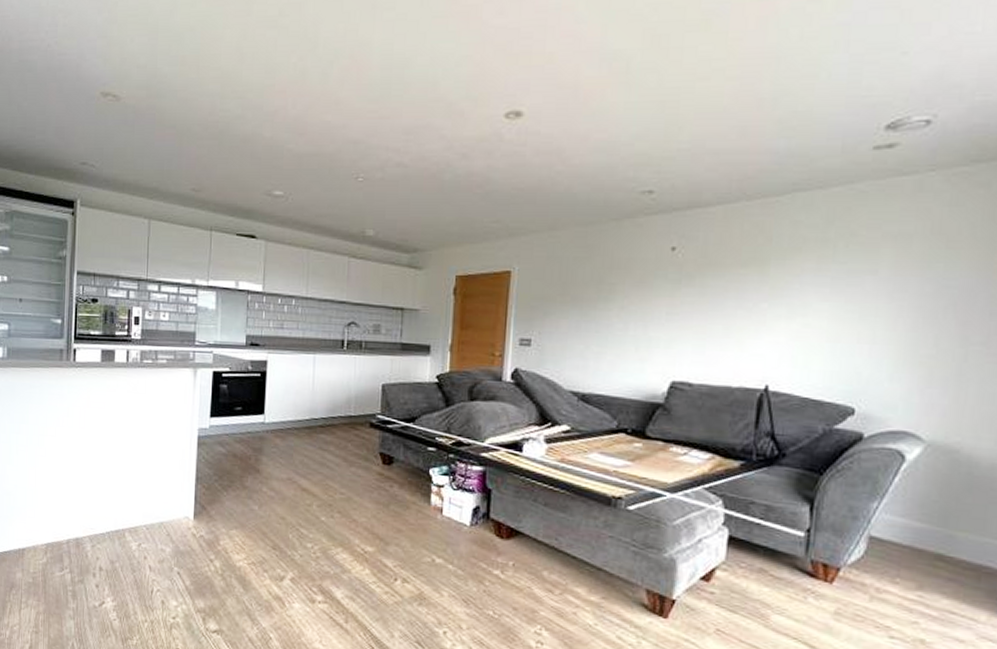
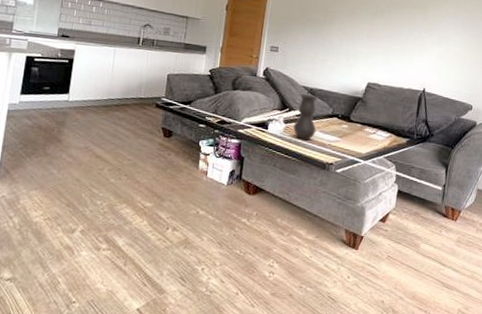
vase: none [559,401,595,466] -> present [293,93,319,141]

